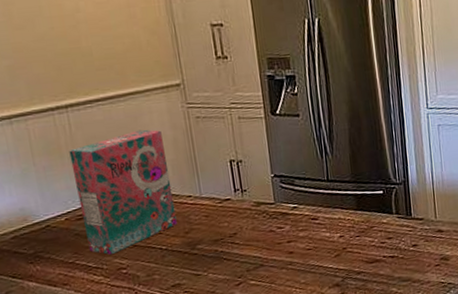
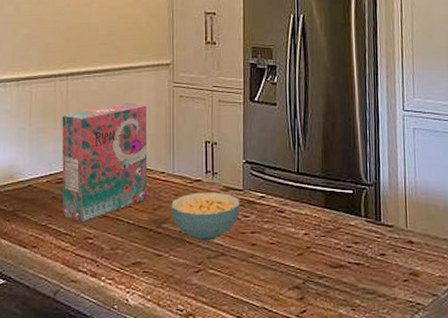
cereal bowl: none [203,208,274,257] -> present [171,192,241,241]

